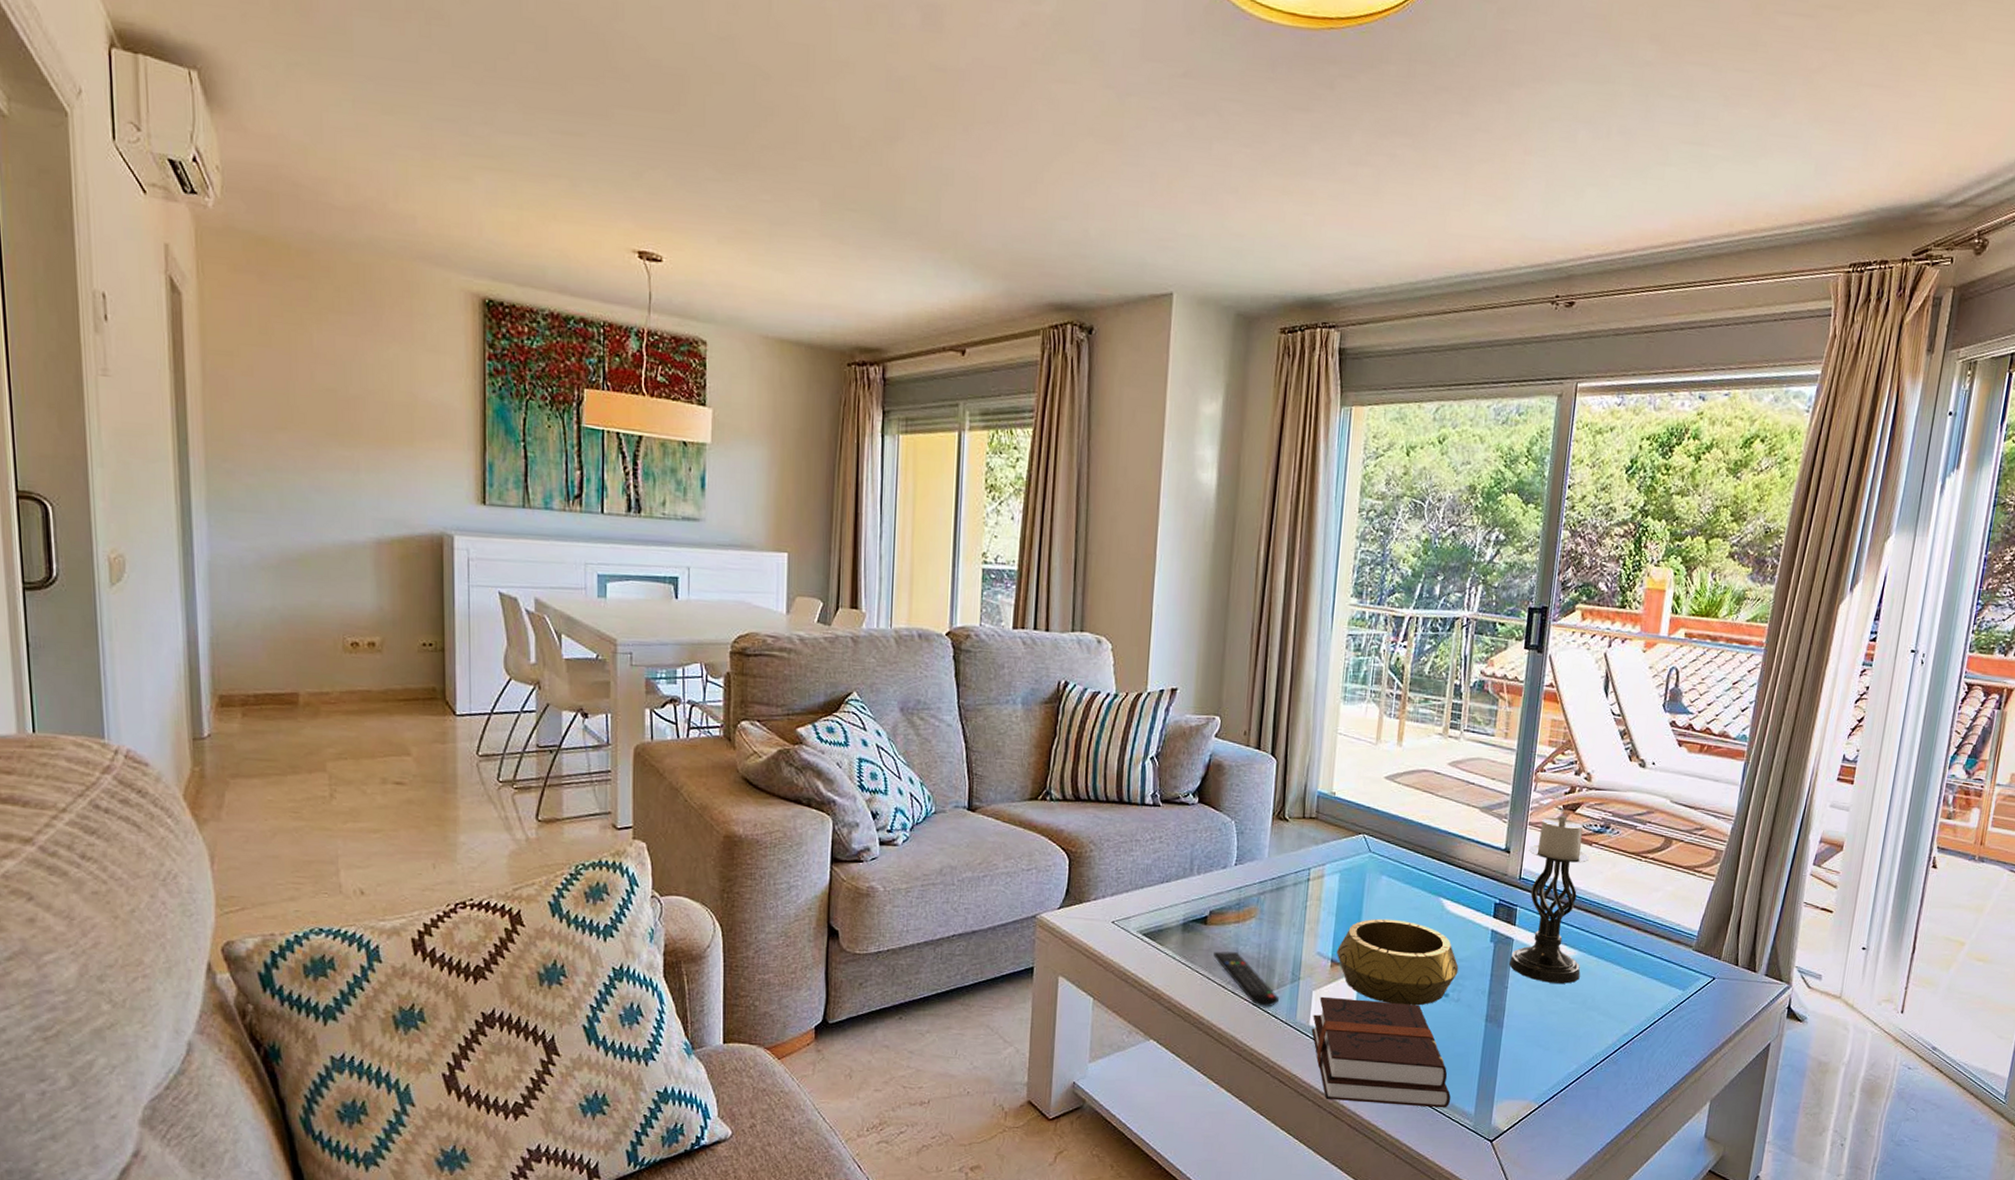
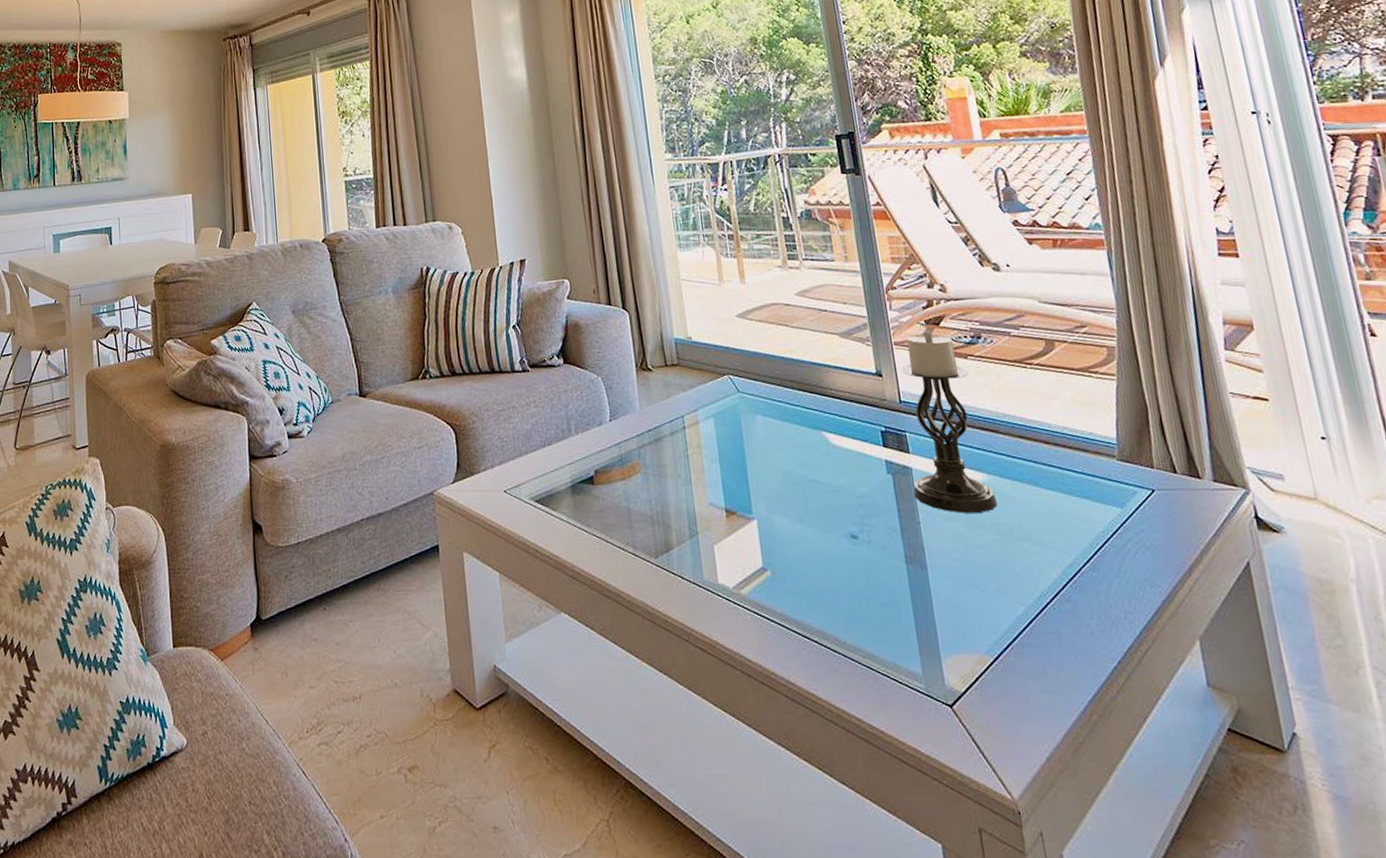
remote control: present [1213,951,1279,1007] -> none [607,511,681,568]
hardback book: present [1311,996,1451,1108] -> none [720,550,892,669]
decorative bowl: present [1337,918,1459,1006] -> none [729,459,862,553]

